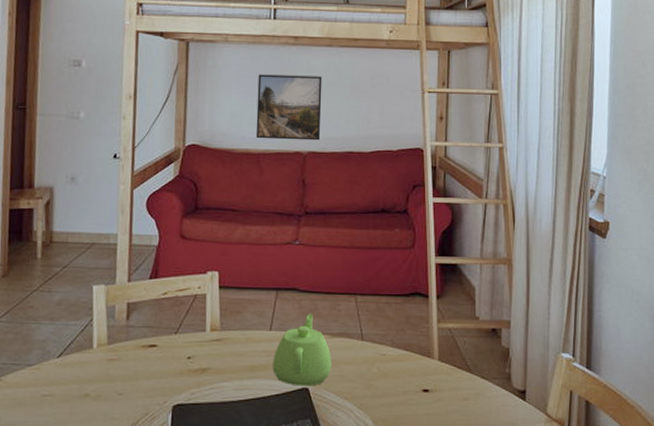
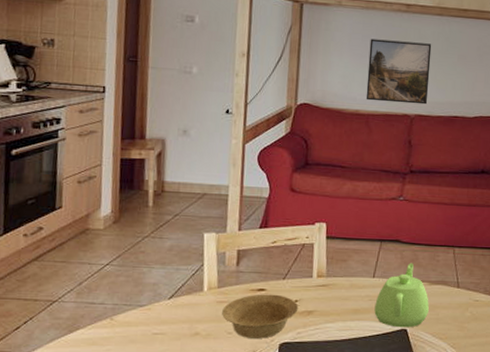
bowl: none [112,350,192,400] -> present [222,294,299,339]

